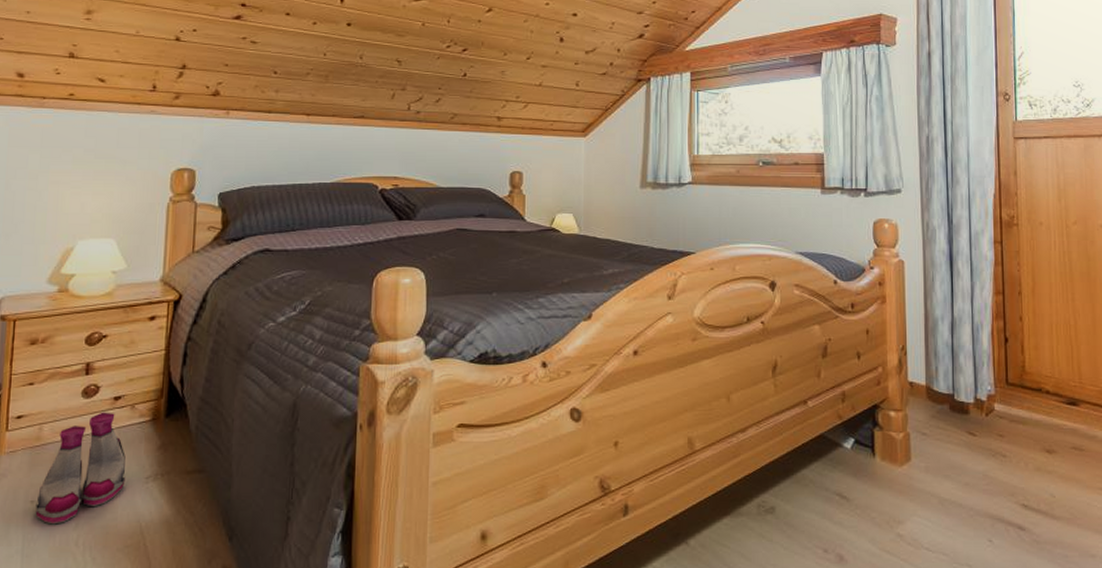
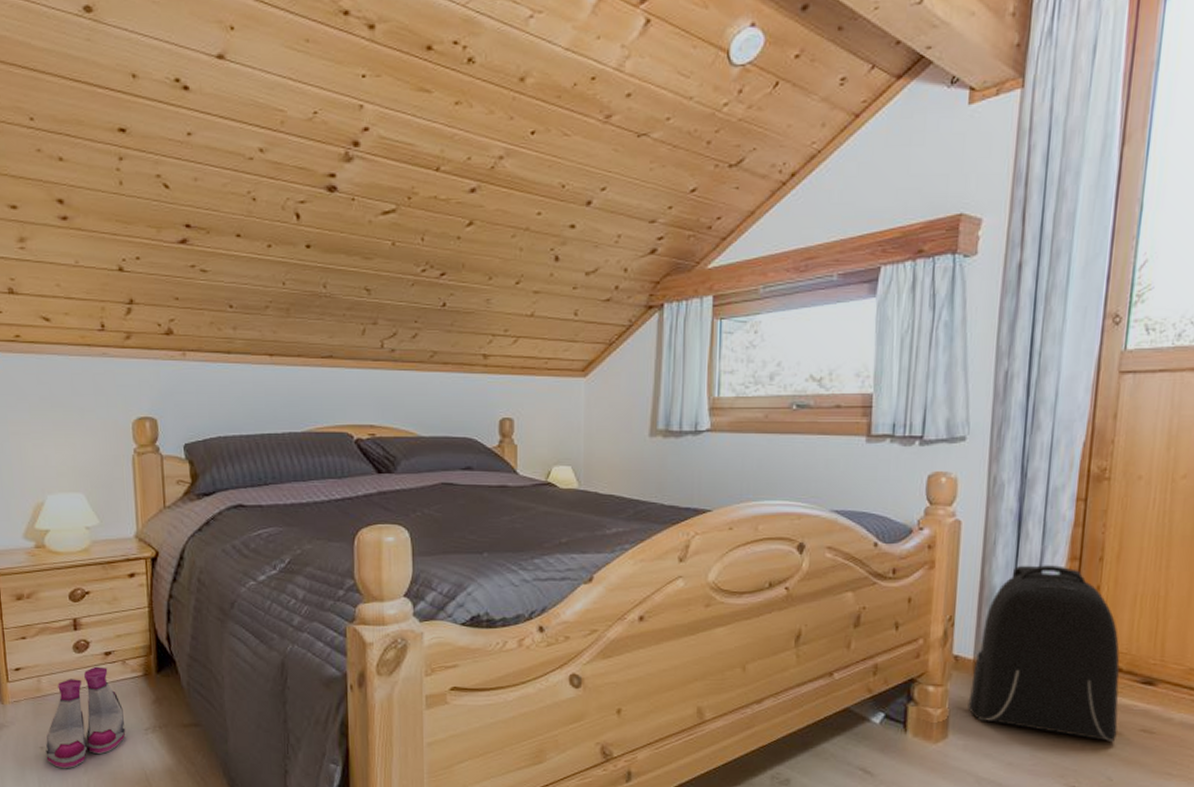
backpack: none [925,299,1053,459] -> present [968,565,1120,742]

